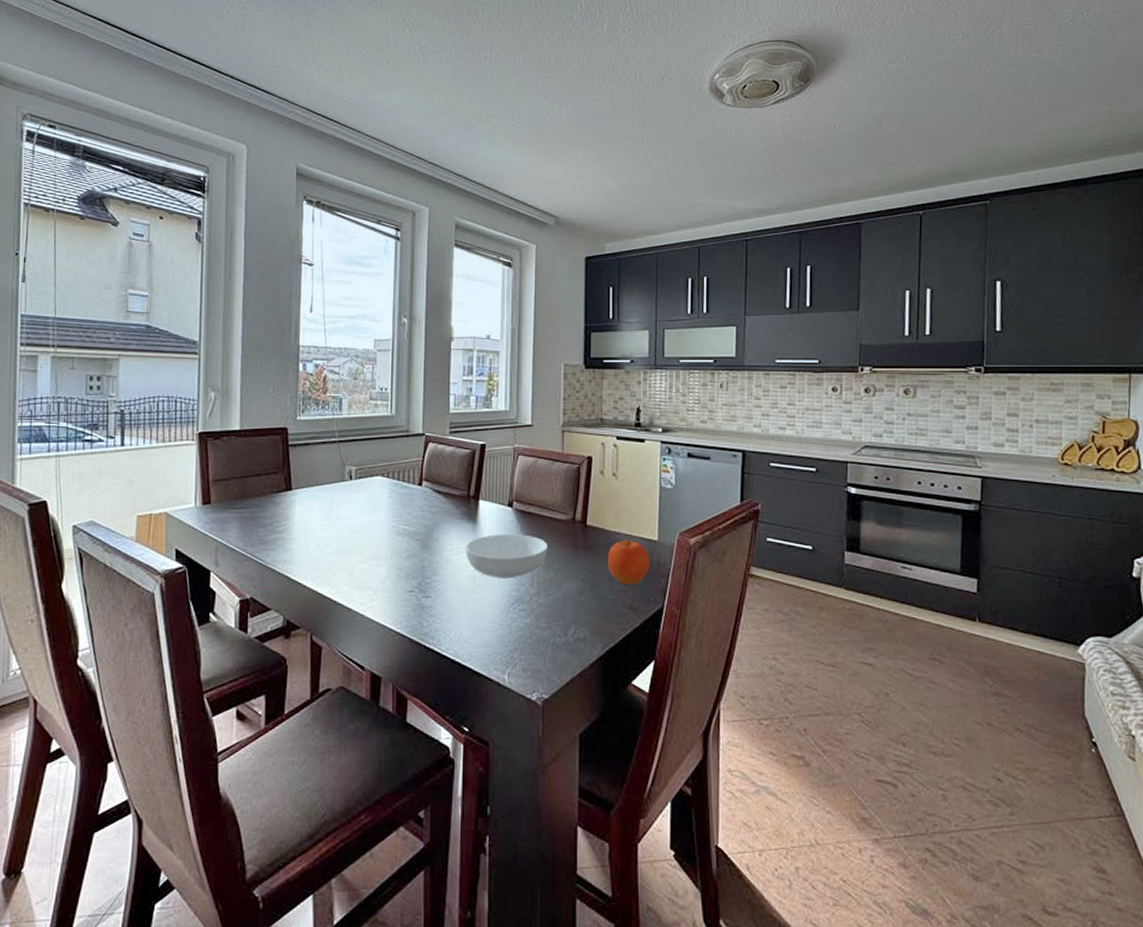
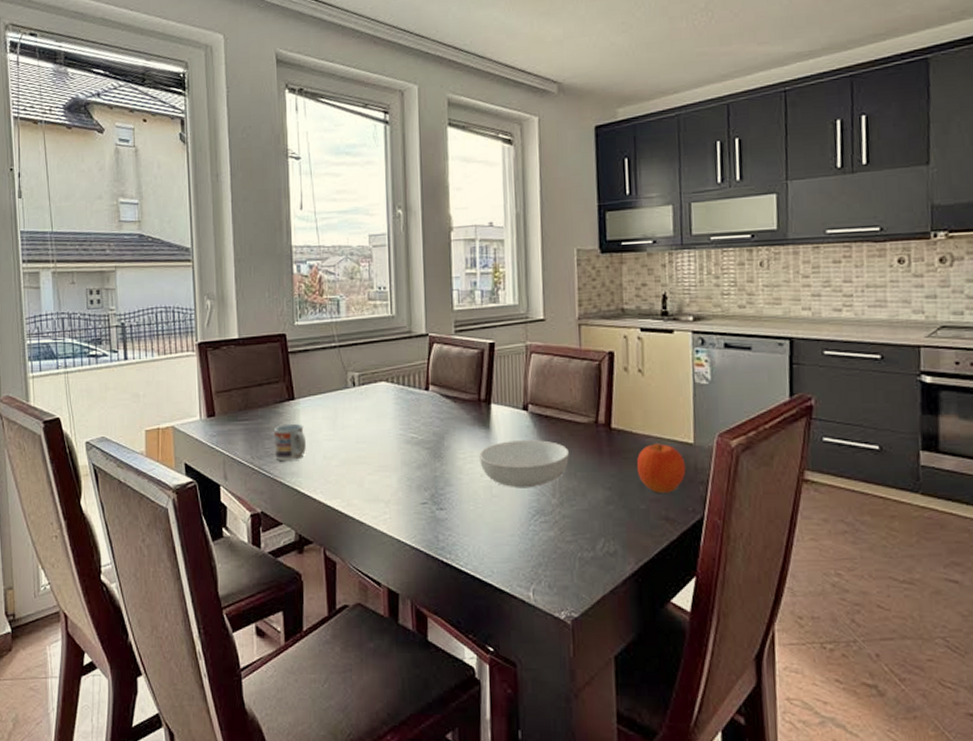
cup: none [268,513,300,549] -> present [273,423,306,462]

